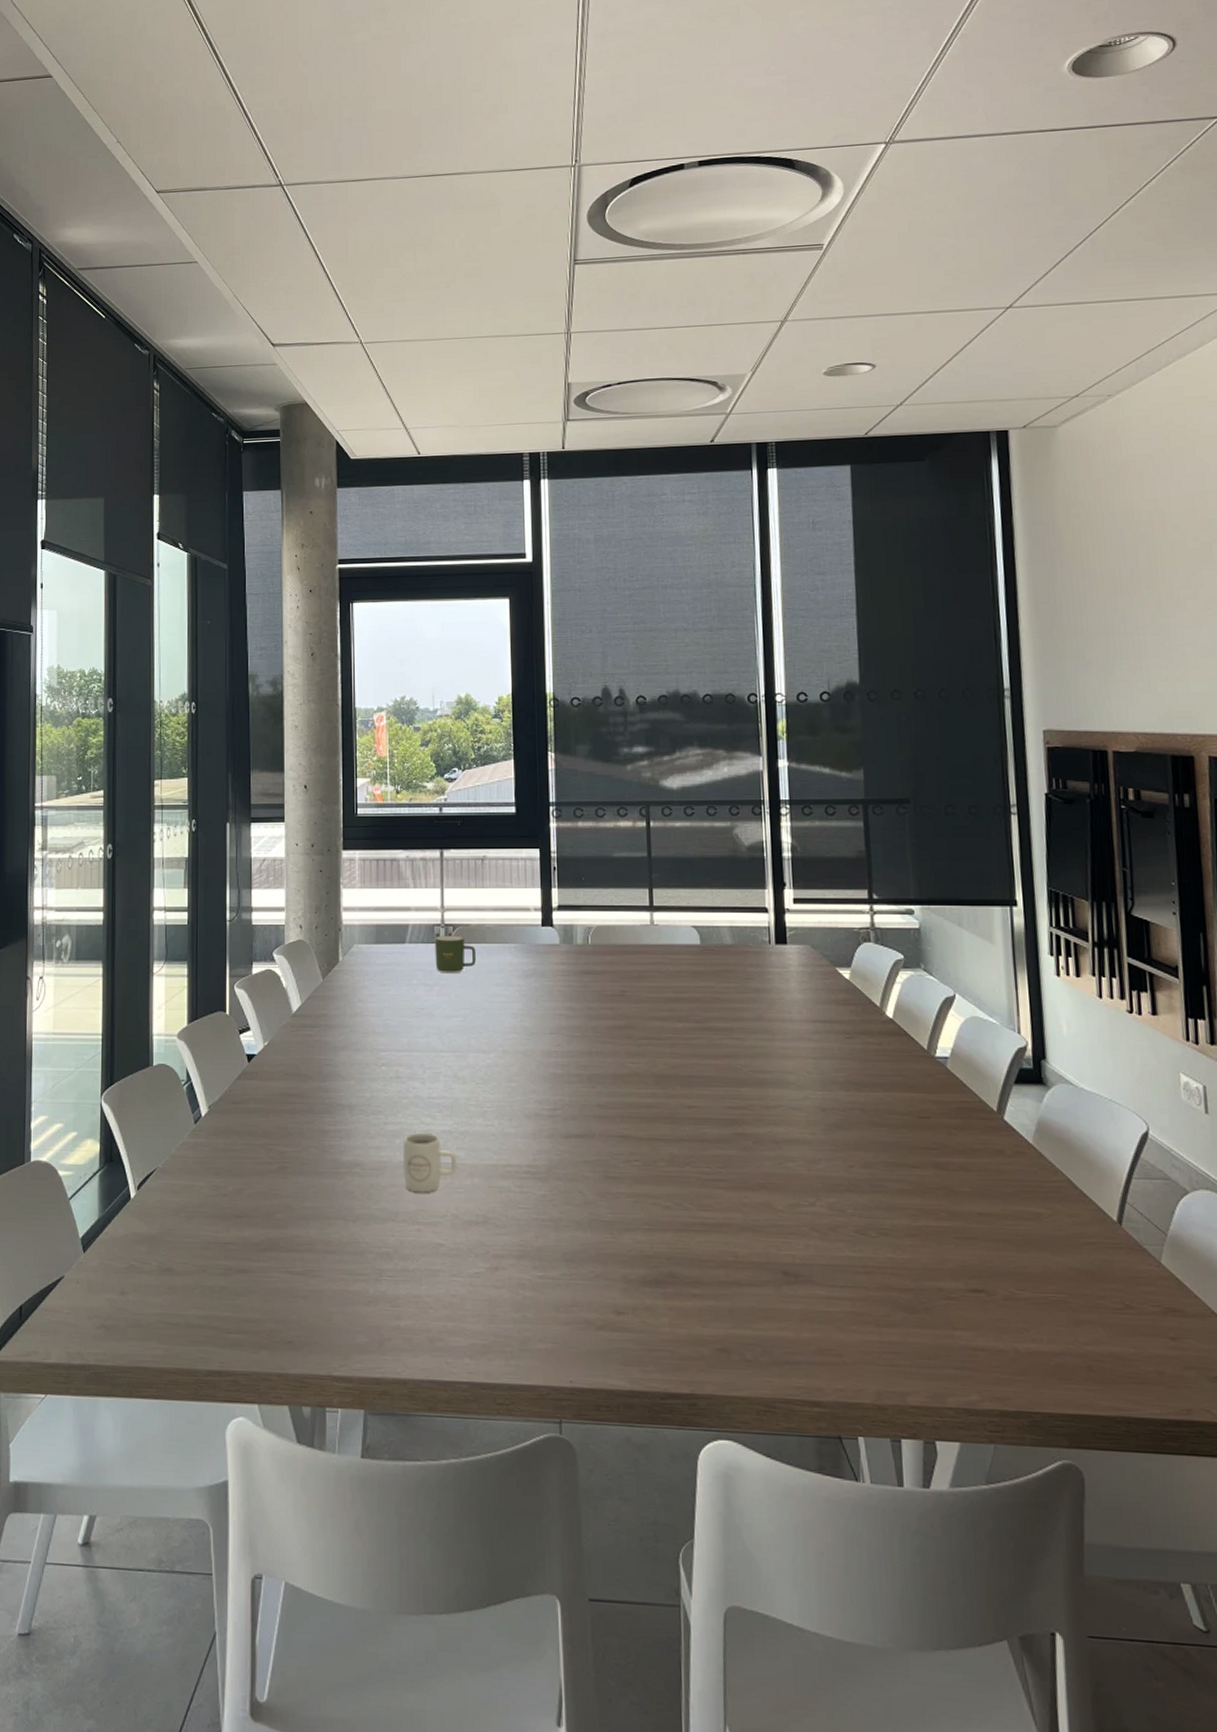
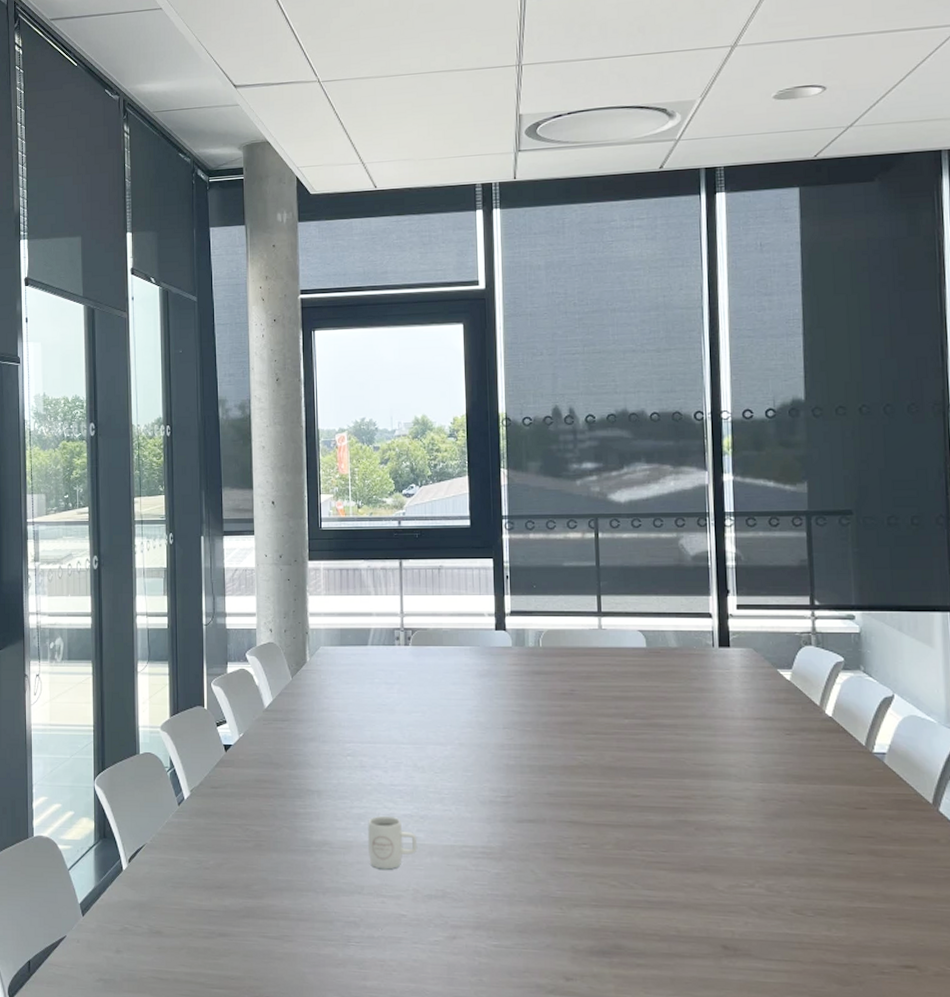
mug: present [435,935,477,974] -> none [395,638,434,673]

